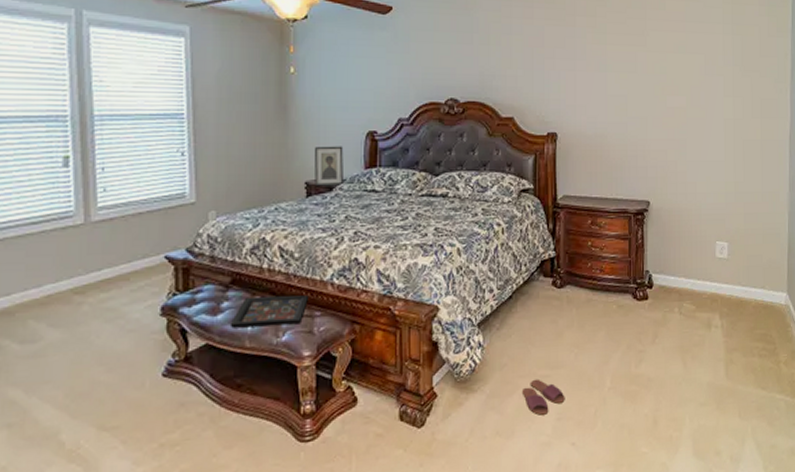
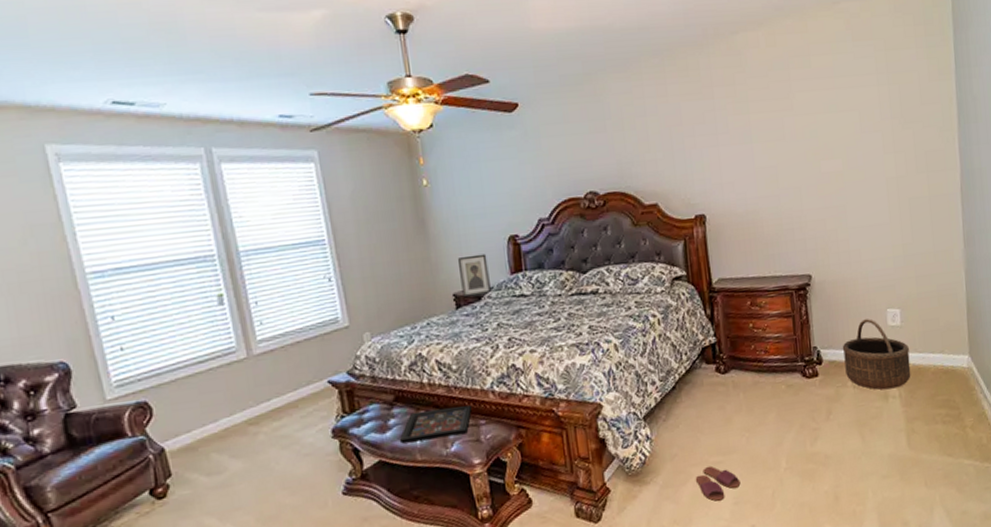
basket: none [672,249,734,319] -> present [842,319,911,390]

